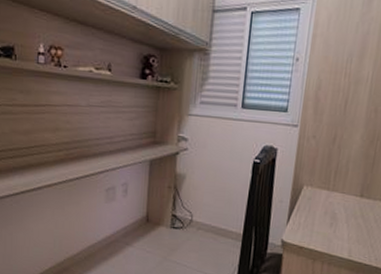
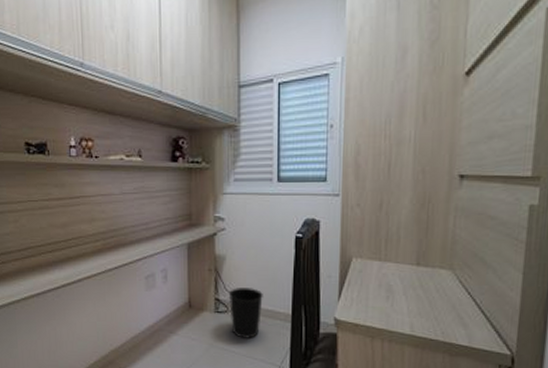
wastebasket: none [185,206,218,254] -> present [228,288,263,338]

